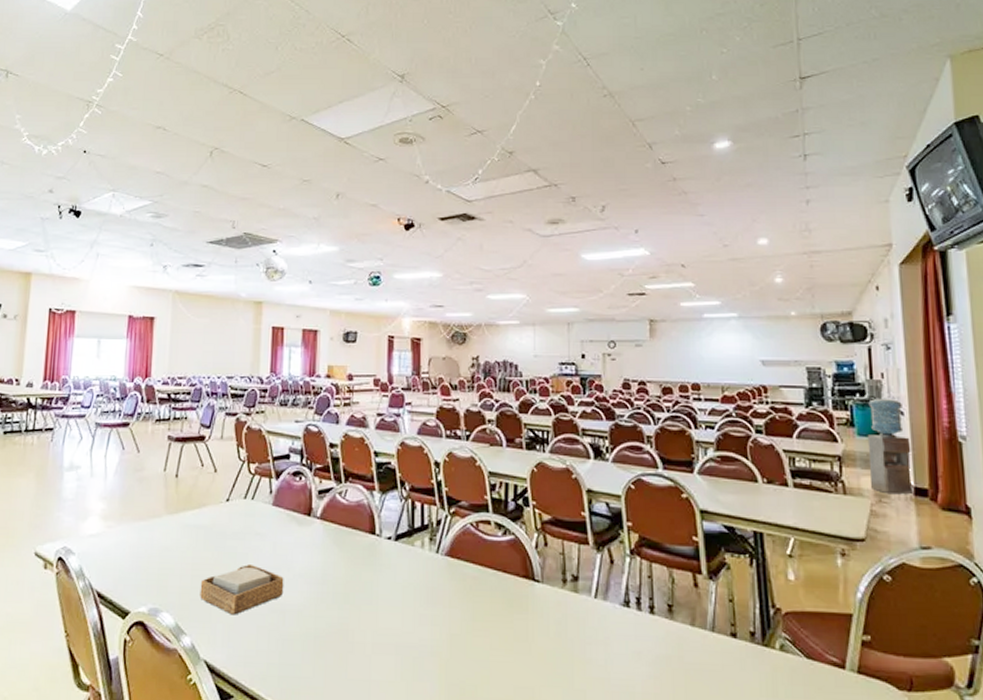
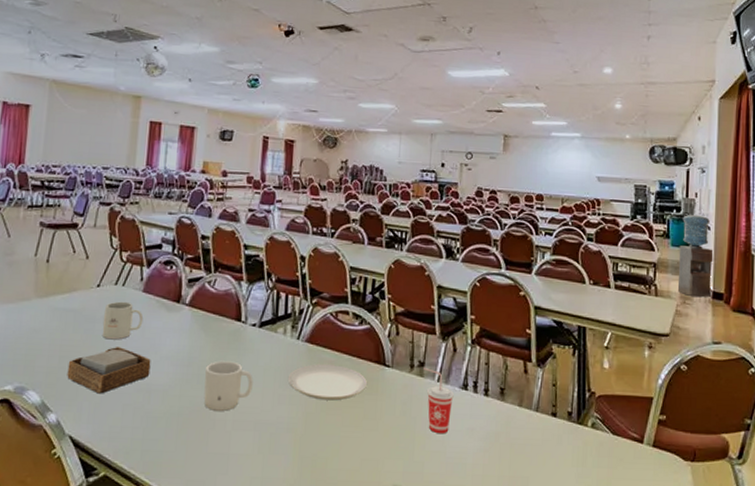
mug: none [233,516,275,557] -> present [102,301,144,340]
mug: none [340,577,392,633] -> present [204,360,253,411]
plate: none [428,580,515,621] -> present [287,364,367,401]
beverage cup: none [578,581,614,659] -> present [424,367,454,434]

